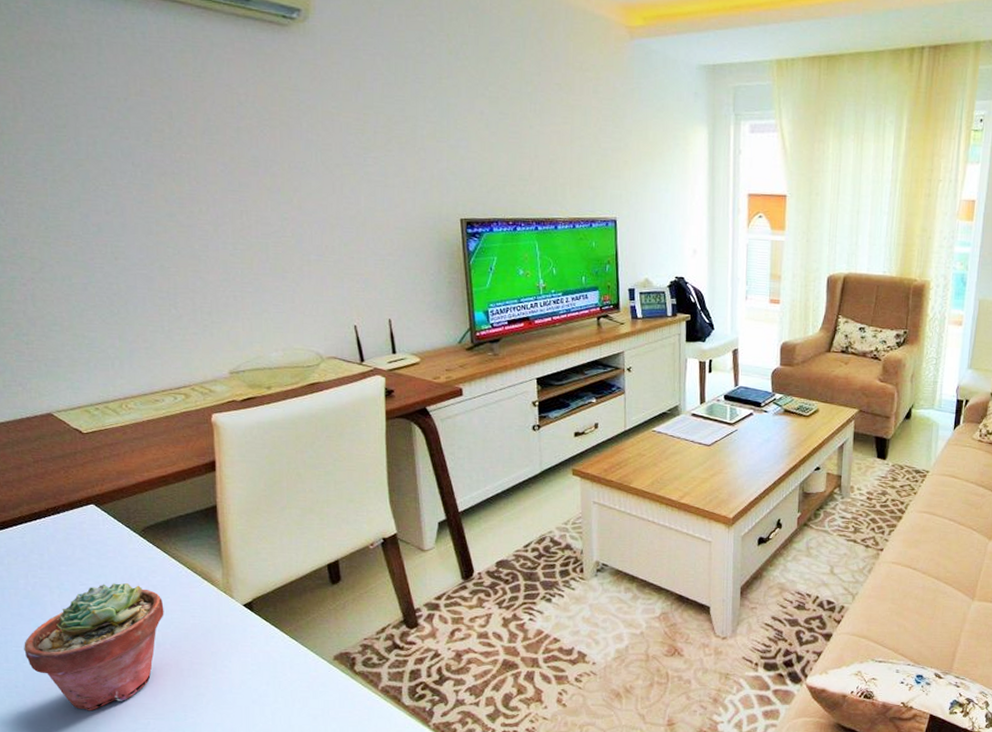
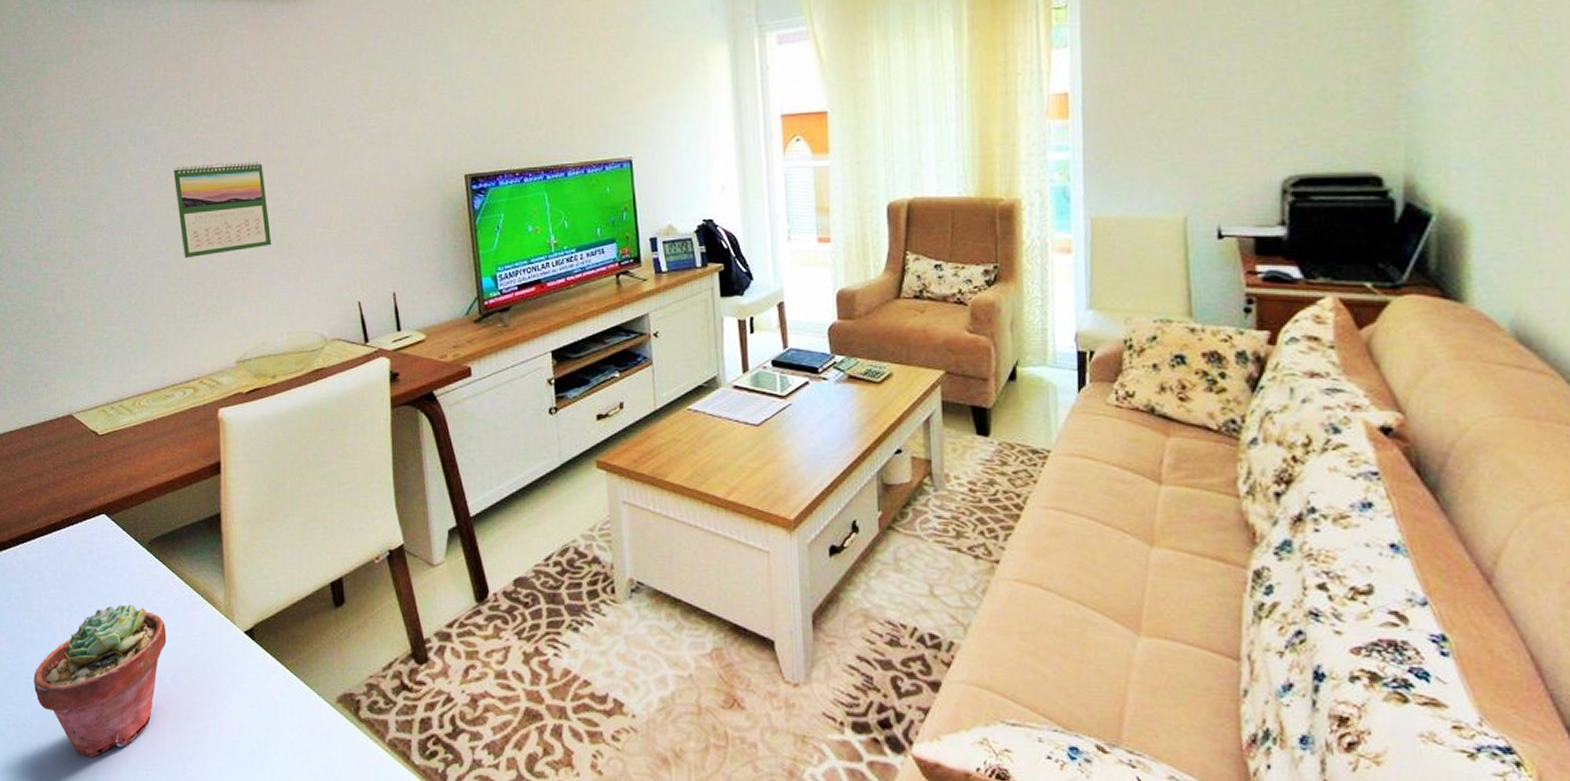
calendar: none [155,183,265,274] -> present [173,161,272,259]

